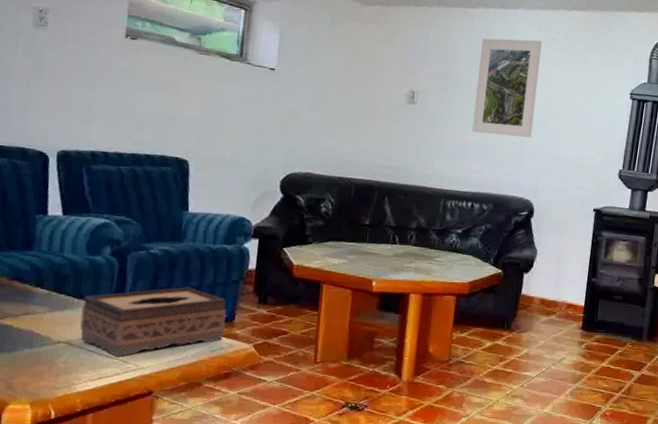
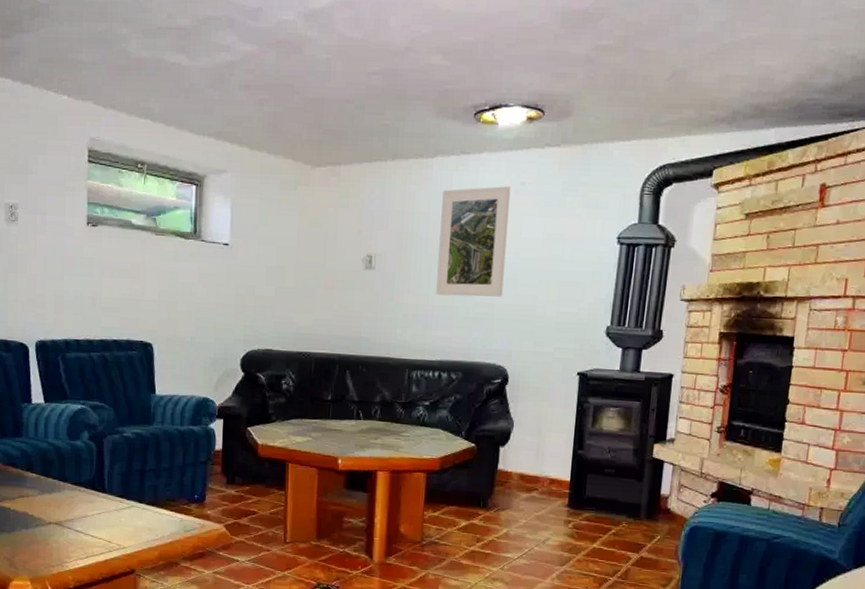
tissue box: present [80,287,226,357] -> none [67,468,197,537]

